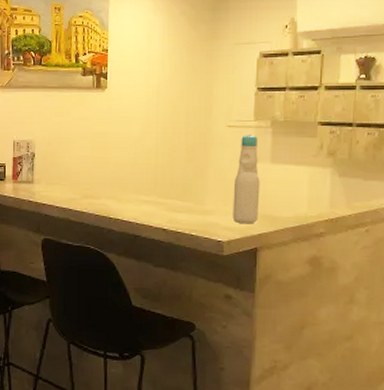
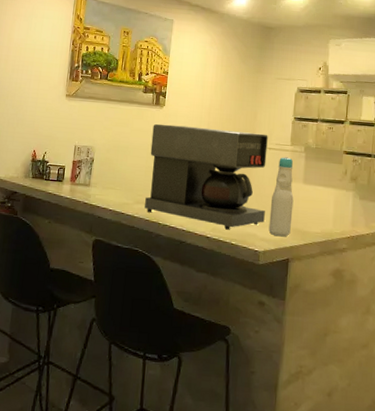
coffee maker: none [93,109,228,220] -> present [145,123,268,230]

